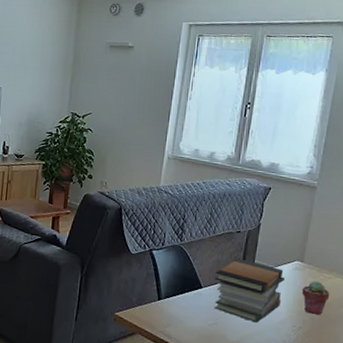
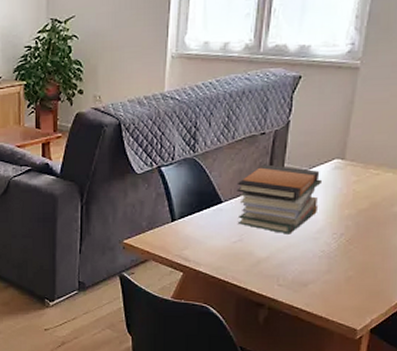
potted succulent: present [301,281,330,315] -> none [343,180,378,217]

